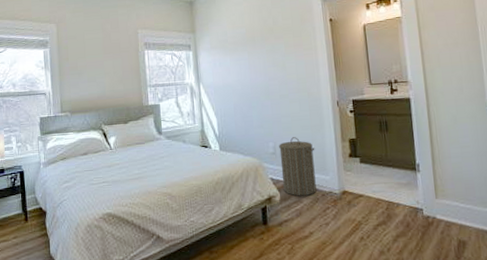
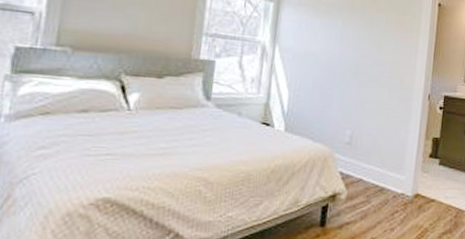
laundry hamper: present [279,137,317,196] -> none [351,127,396,196]

